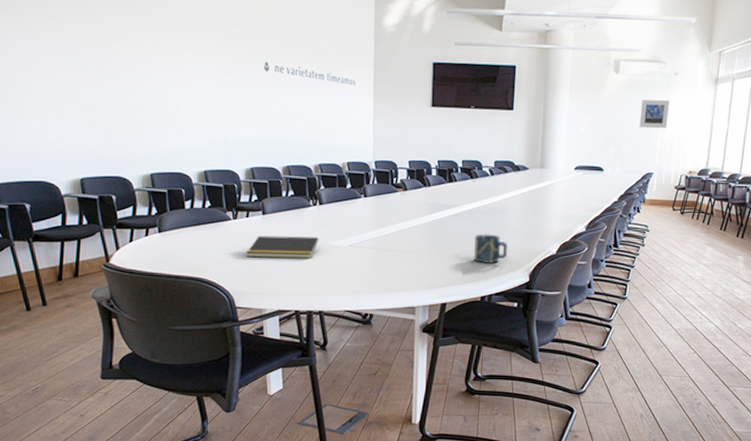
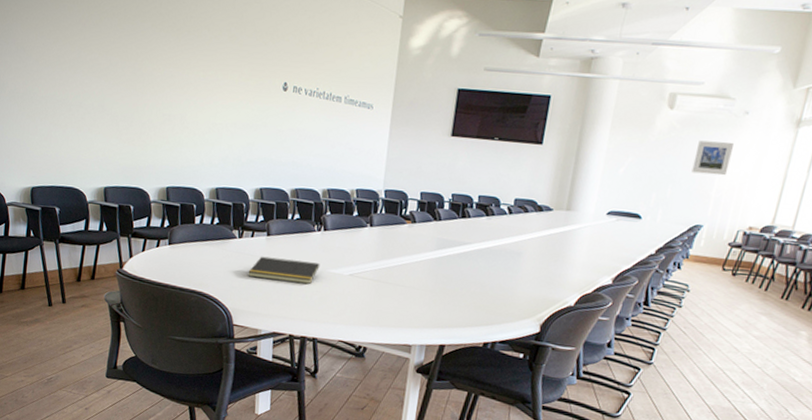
cup: present [474,234,507,265] -> none [480,276,519,310]

